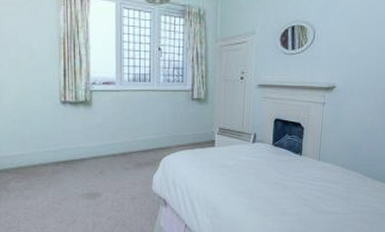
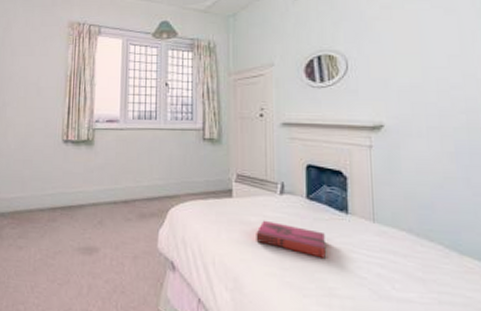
hardback book: none [232,163,283,188] -> present [256,220,326,258]

